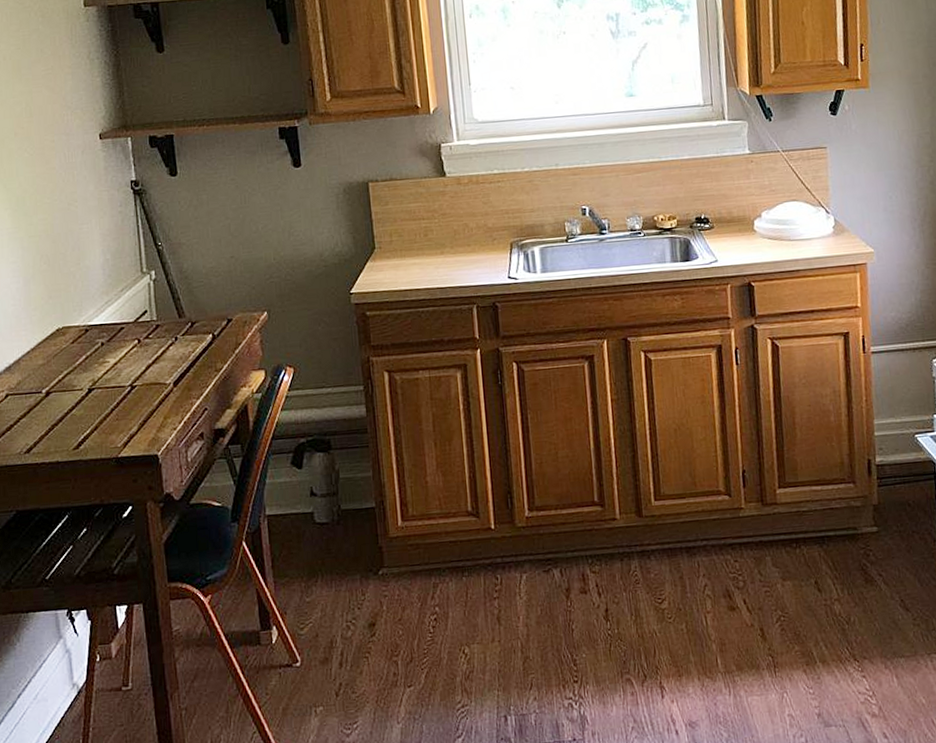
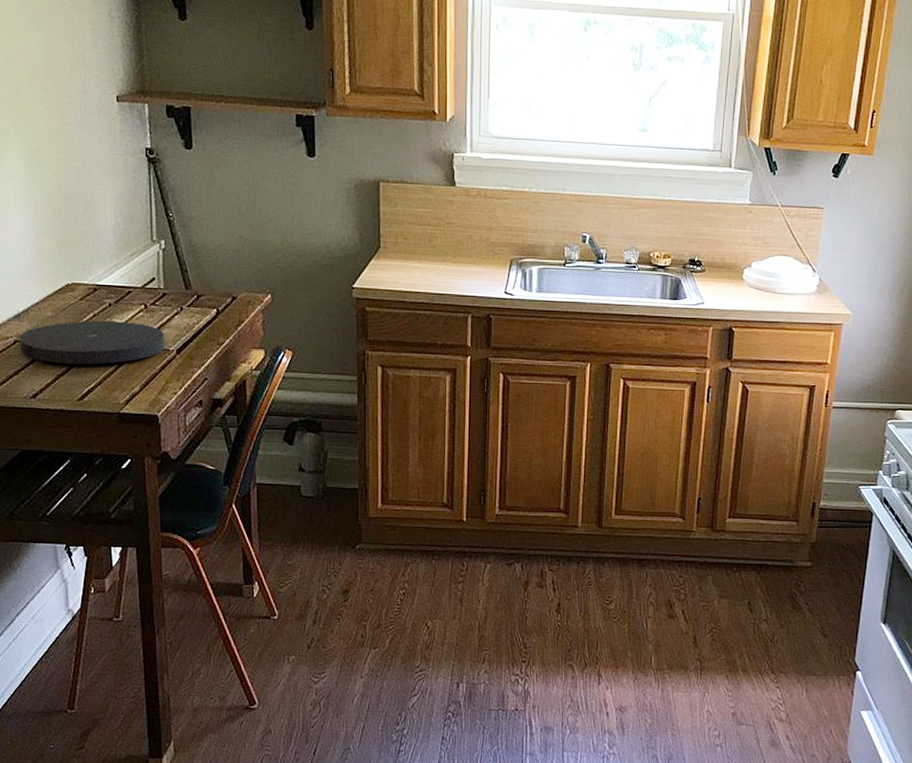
plate: none [11,359,162,413] -> present [19,320,165,365]

